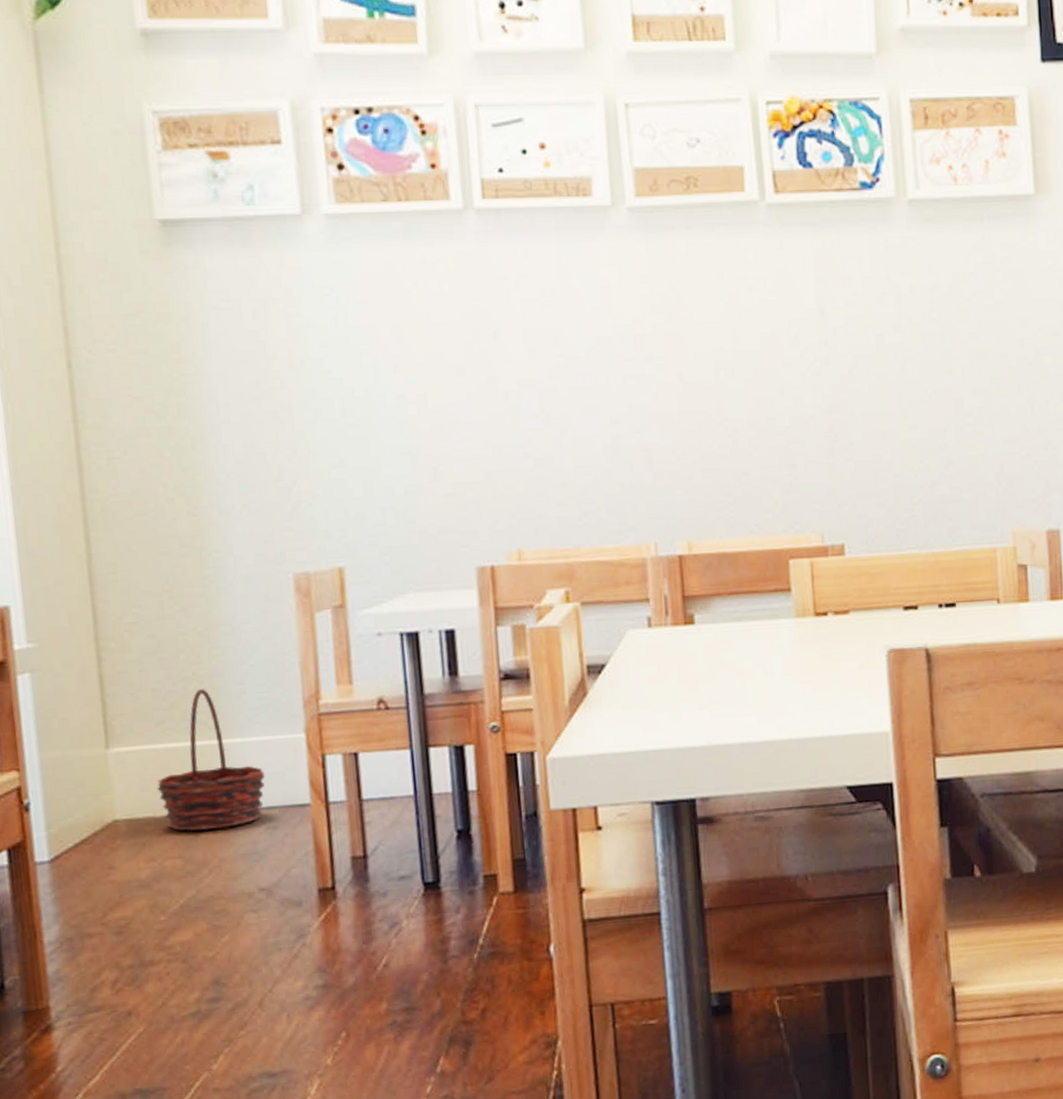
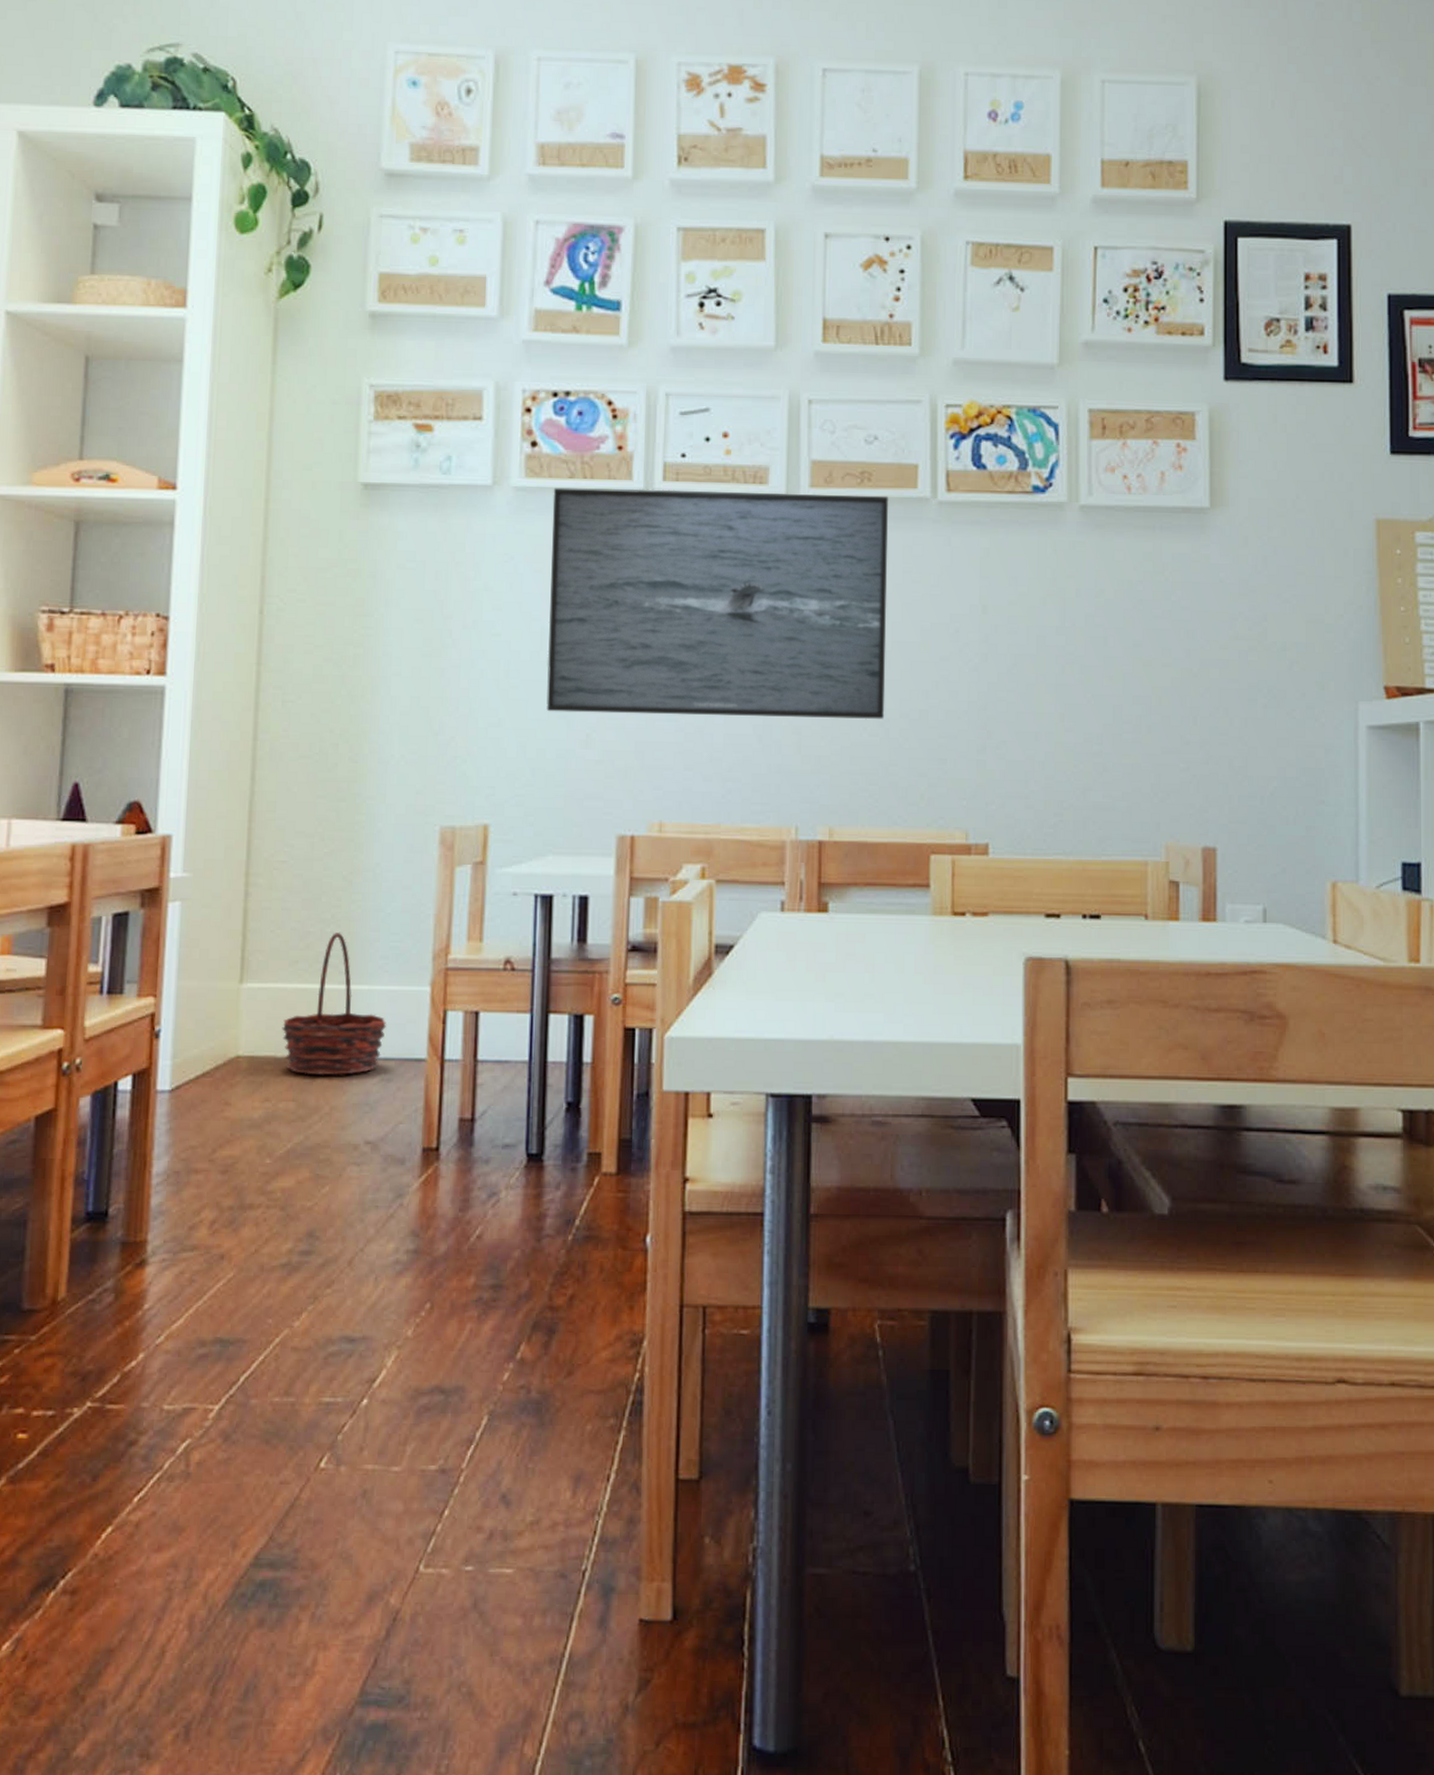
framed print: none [367,201,733,448] -> present [546,487,889,720]

